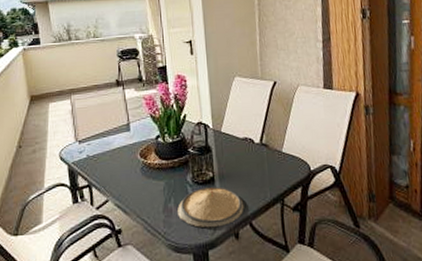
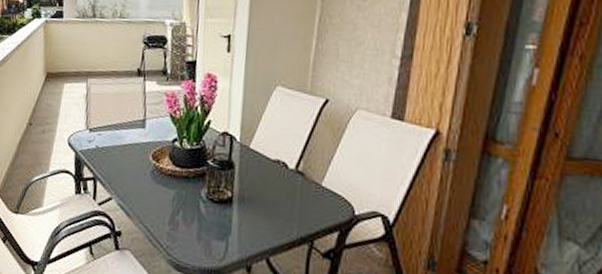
plate: present [178,187,244,228] -> none [185,206,263,255]

